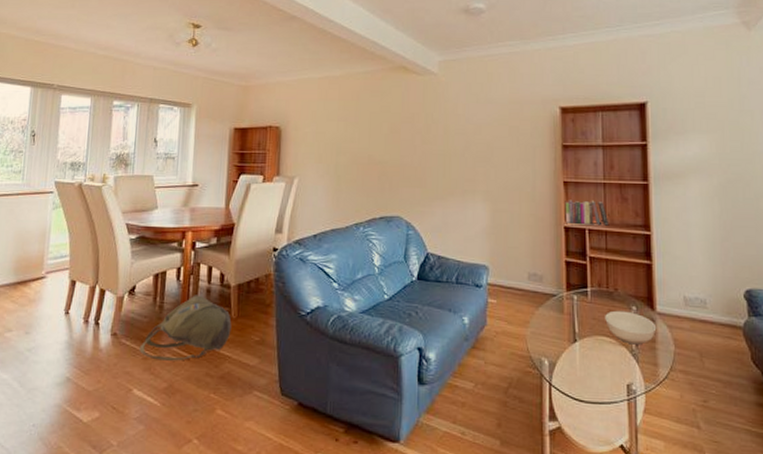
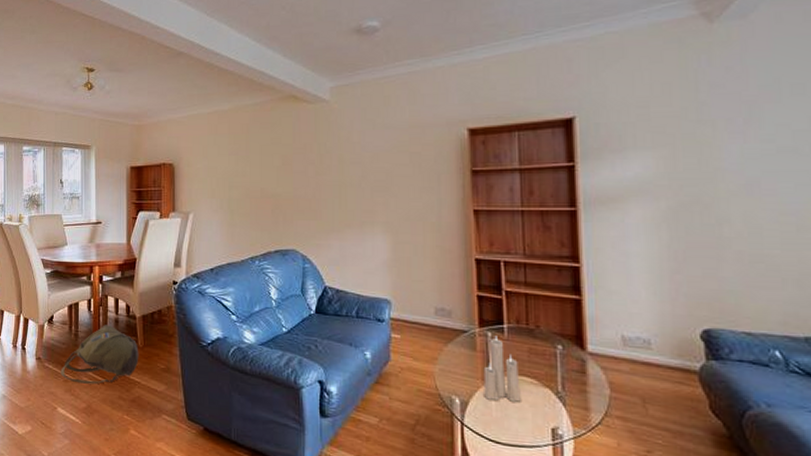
books: present [565,199,609,226] -> none [475,229,529,257]
candle: none [570,299,601,361] -> present [483,336,521,402]
bowl: present [605,310,657,345] -> none [525,349,588,387]

